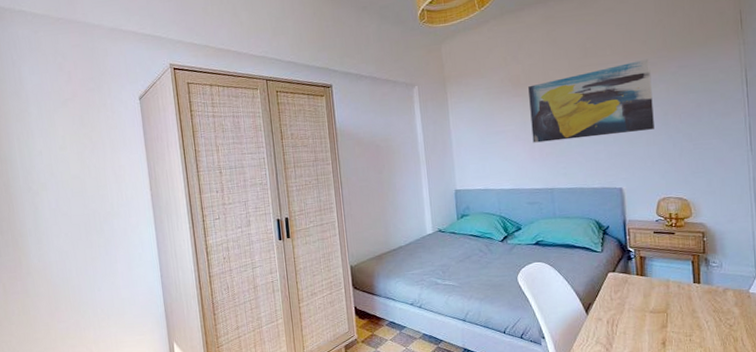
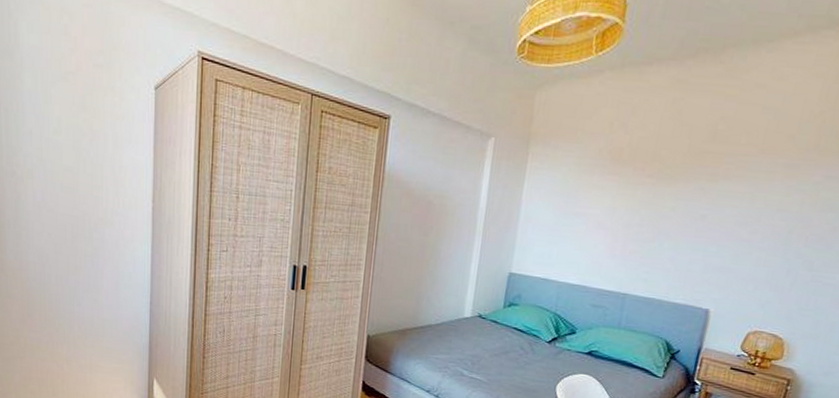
wall art: present [528,58,654,143] -> none [617,158,792,248]

